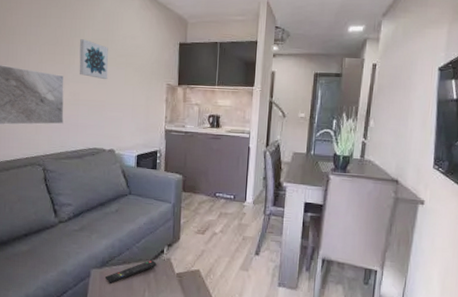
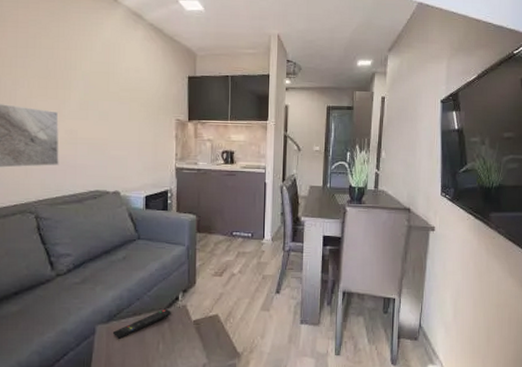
wall art: present [79,39,109,80] -> none [76,72,110,116]

